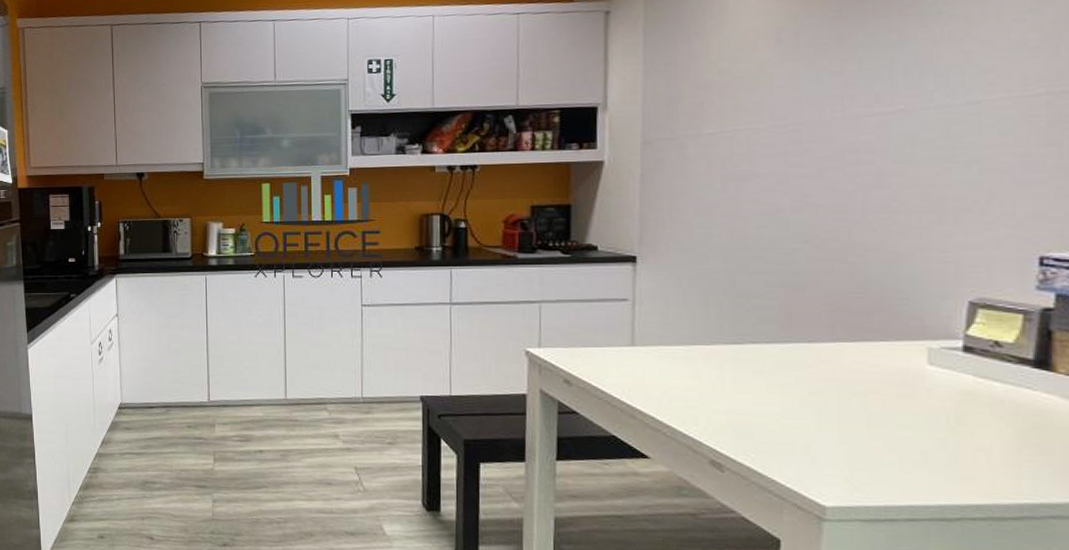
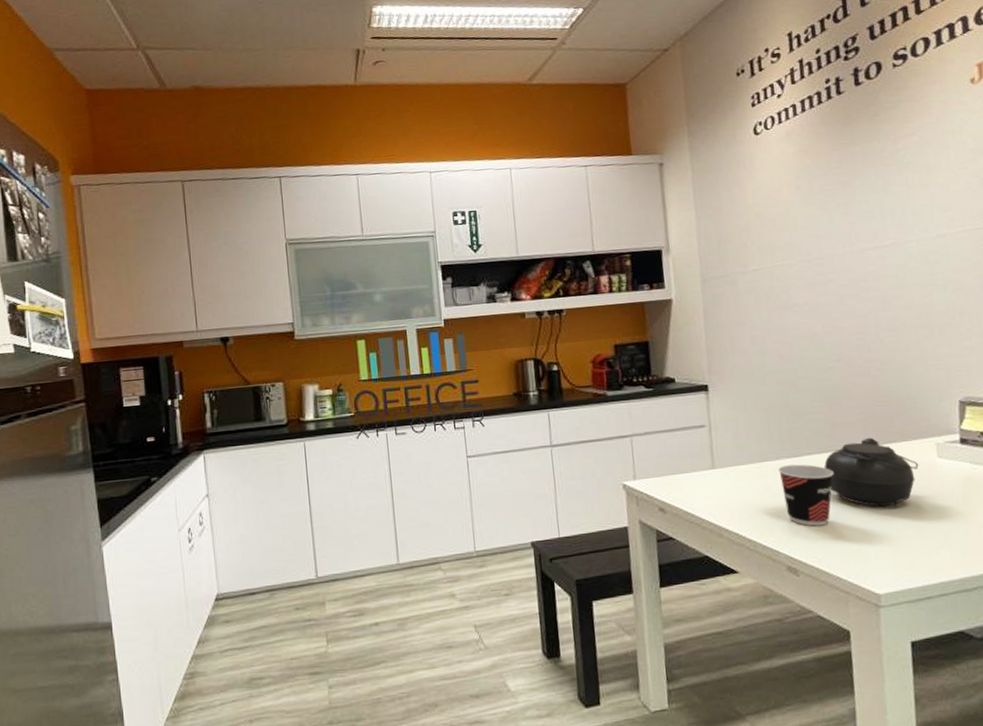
cup: none [712,352,783,422] -> present [778,464,834,527]
teapot: none [771,332,900,413] -> present [824,437,919,507]

